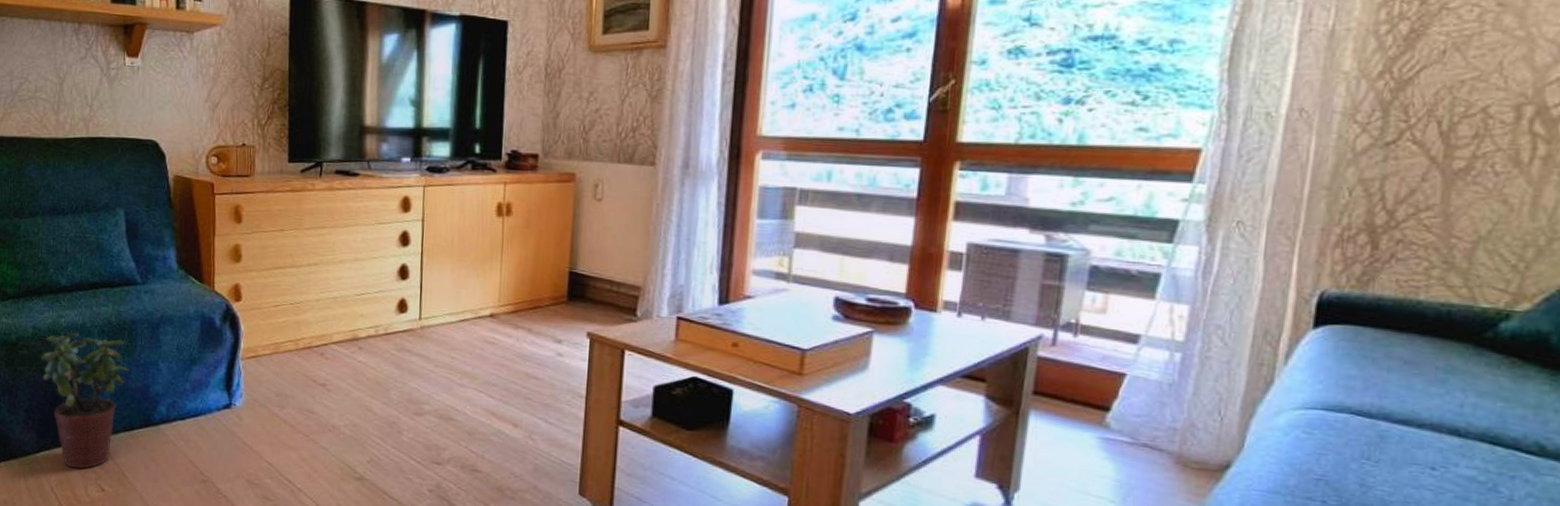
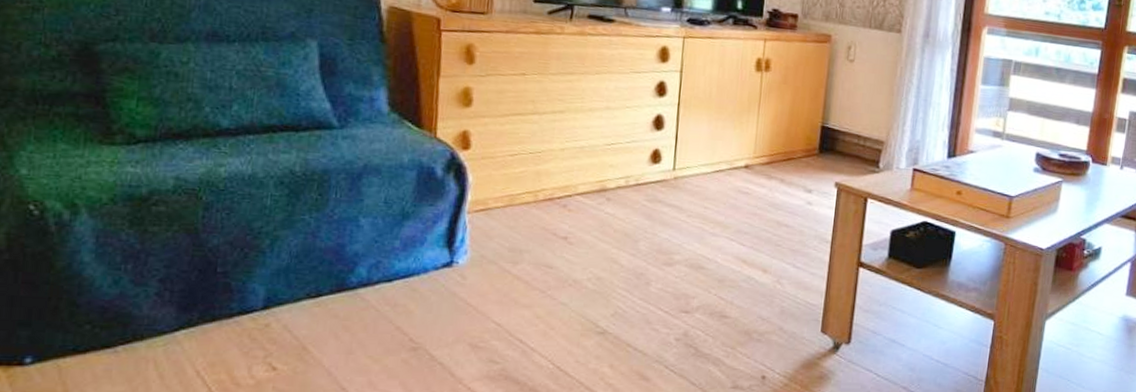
potted plant: present [41,332,130,469] -> none [186,184,319,347]

